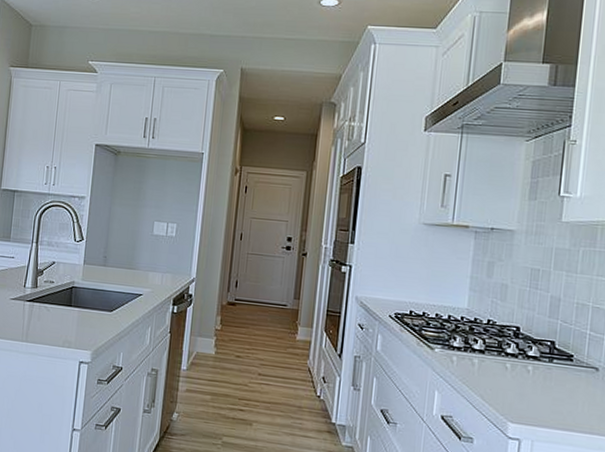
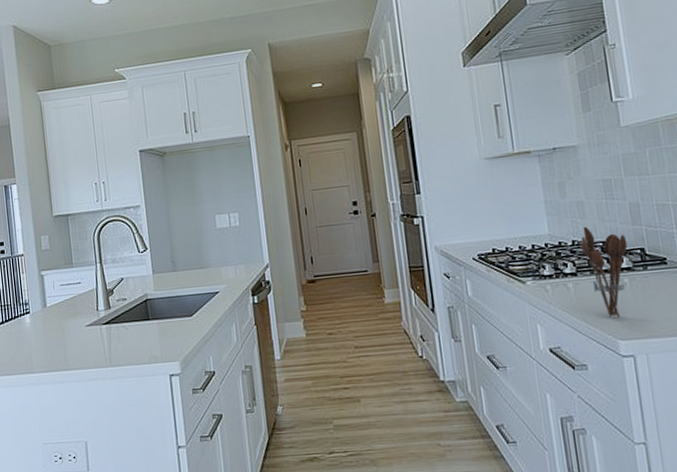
utensil holder: none [494,308,540,401] -> present [580,226,628,318]

